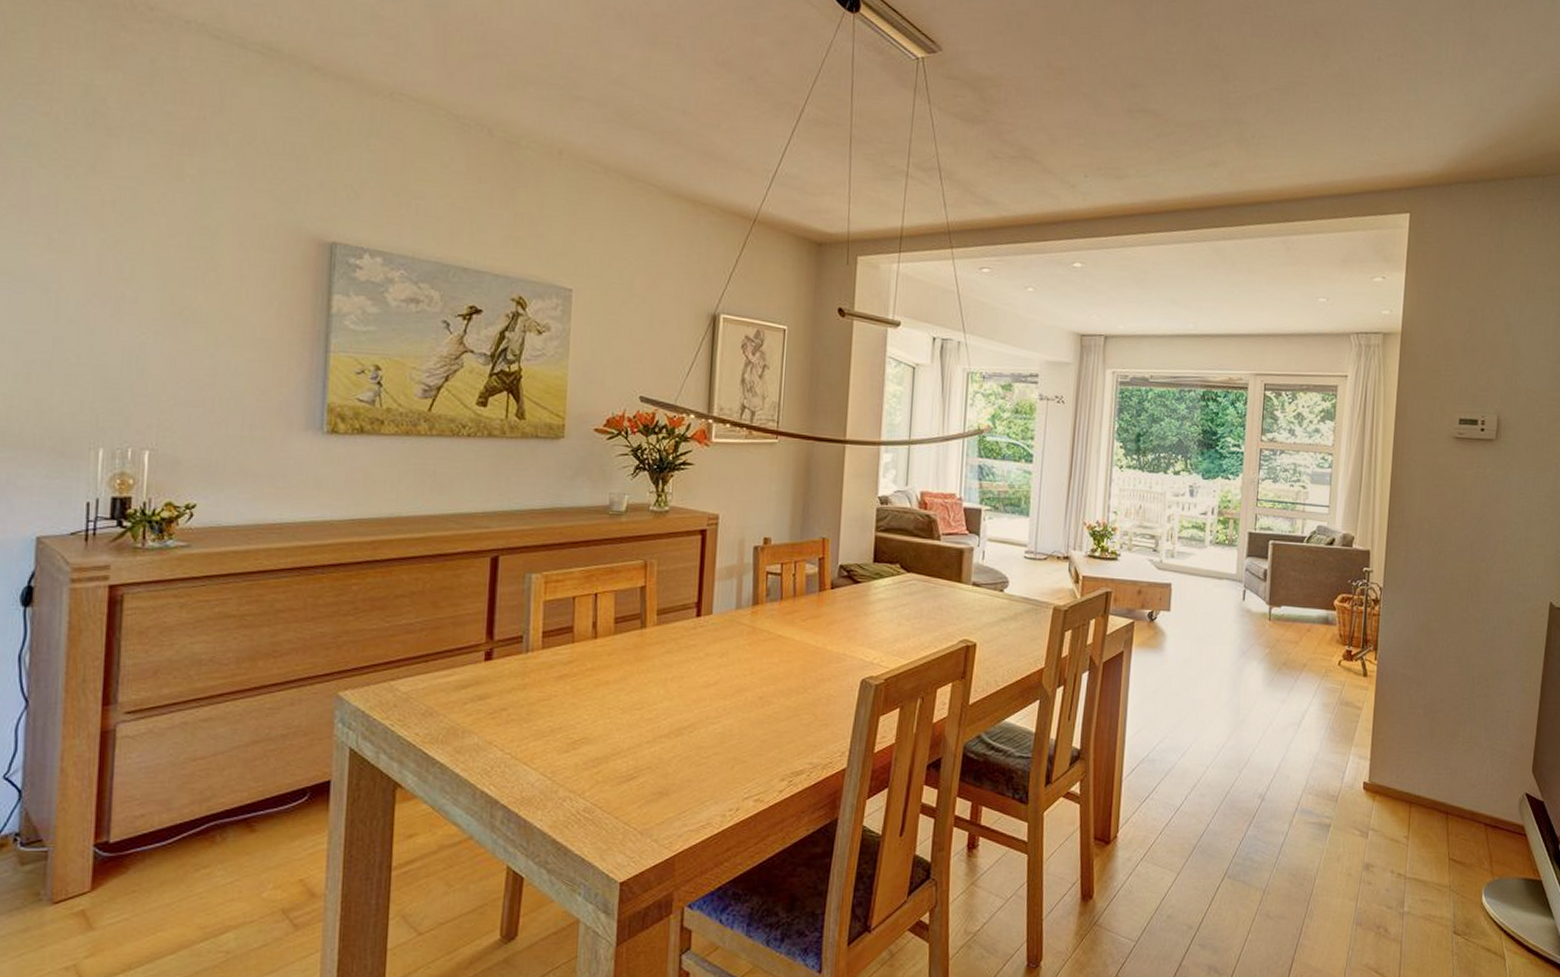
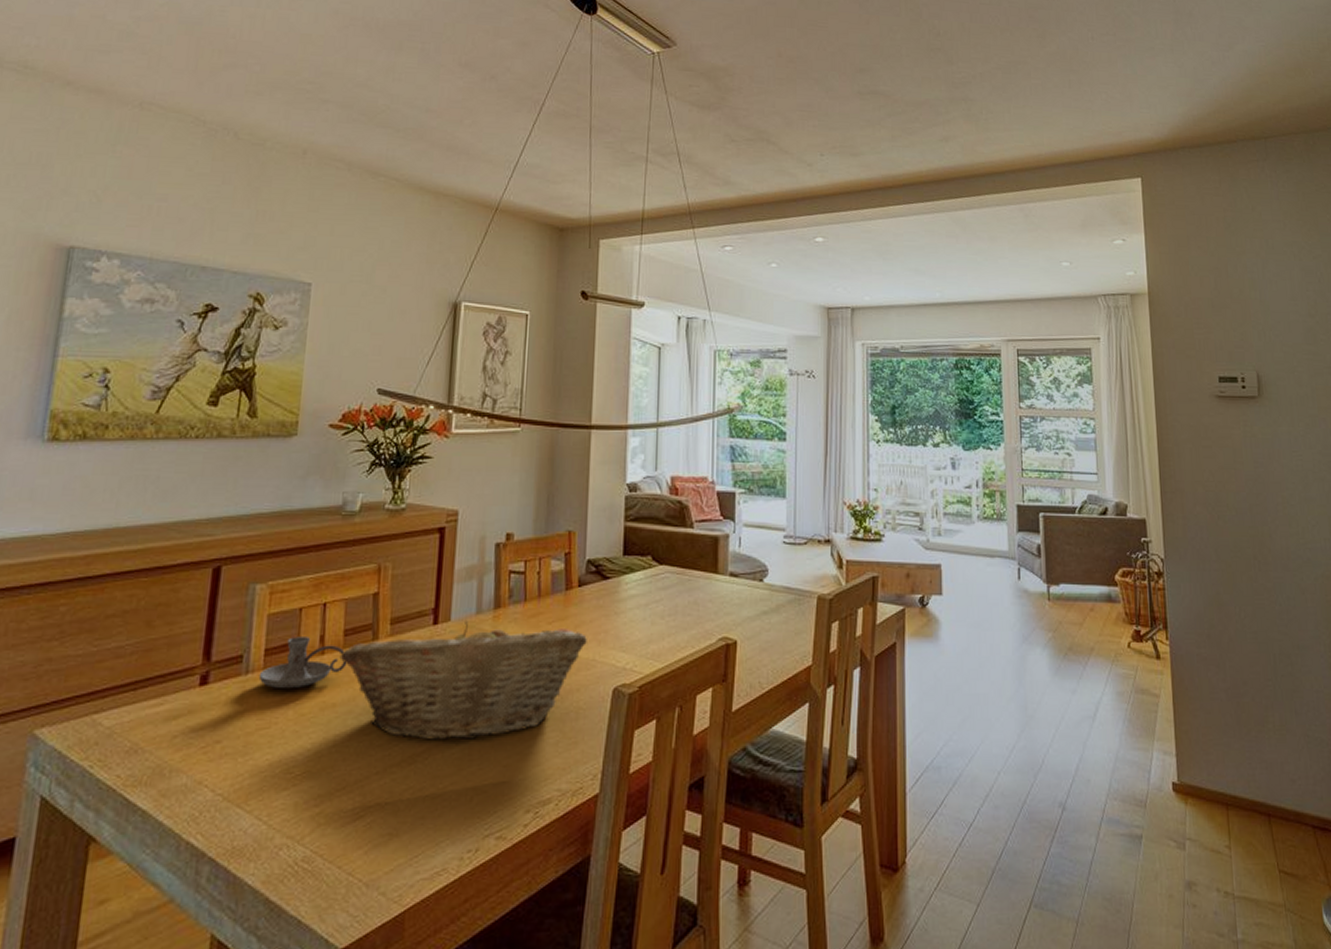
candle holder: none [538,622,618,666] -> present [258,637,347,688]
fruit basket: none [611,615,838,717] -> present [339,621,587,740]

